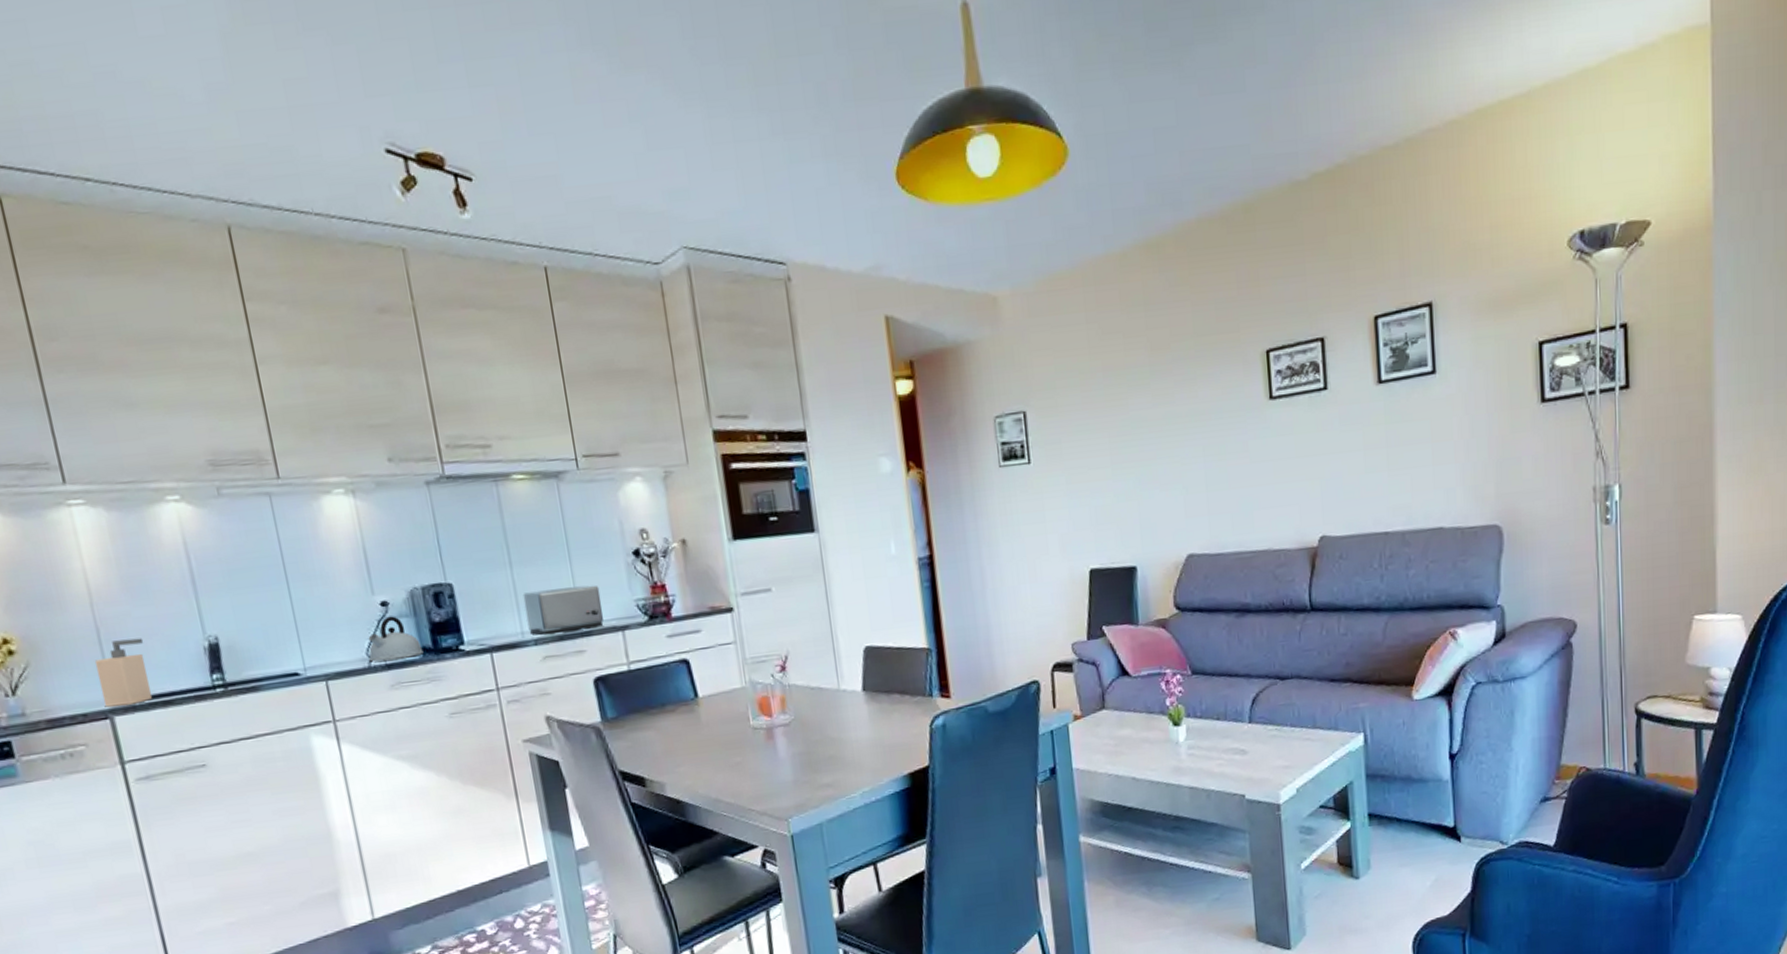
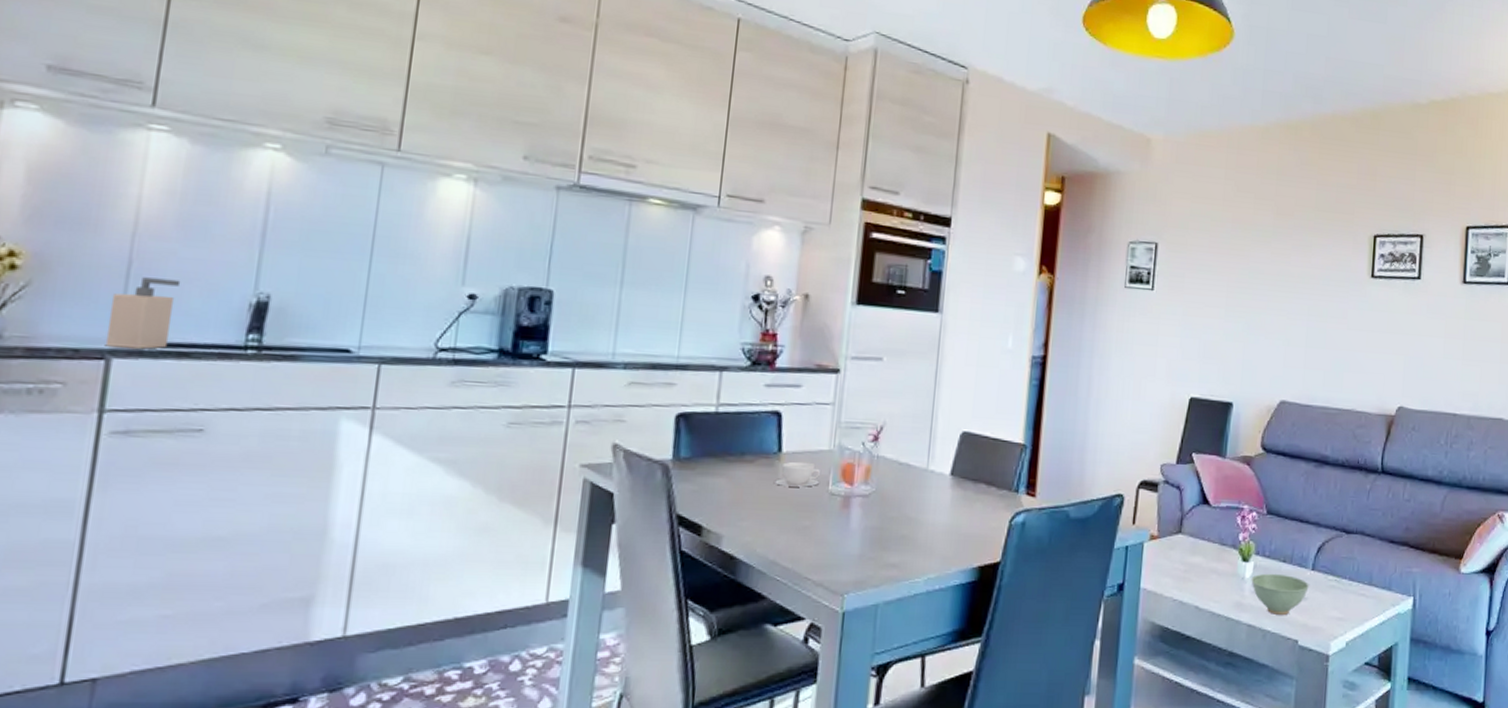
kettle: present [368,616,424,662] -> none [436,310,500,357]
toaster: present [522,585,604,636] -> none [621,314,708,363]
teacup: none [699,702,740,729] -> present [775,461,821,487]
bowl: none [1185,732,1248,773] -> present [1251,573,1309,615]

